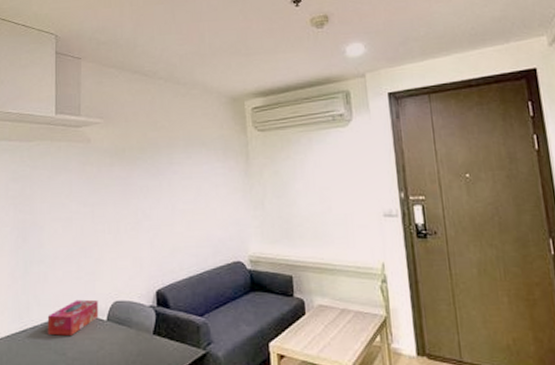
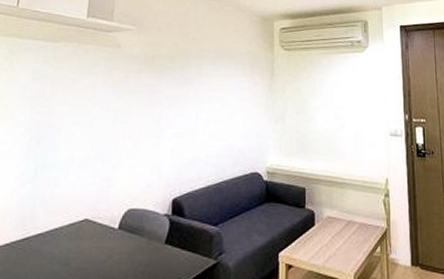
tissue box: present [47,299,99,336] -> none [52,206,111,244]

